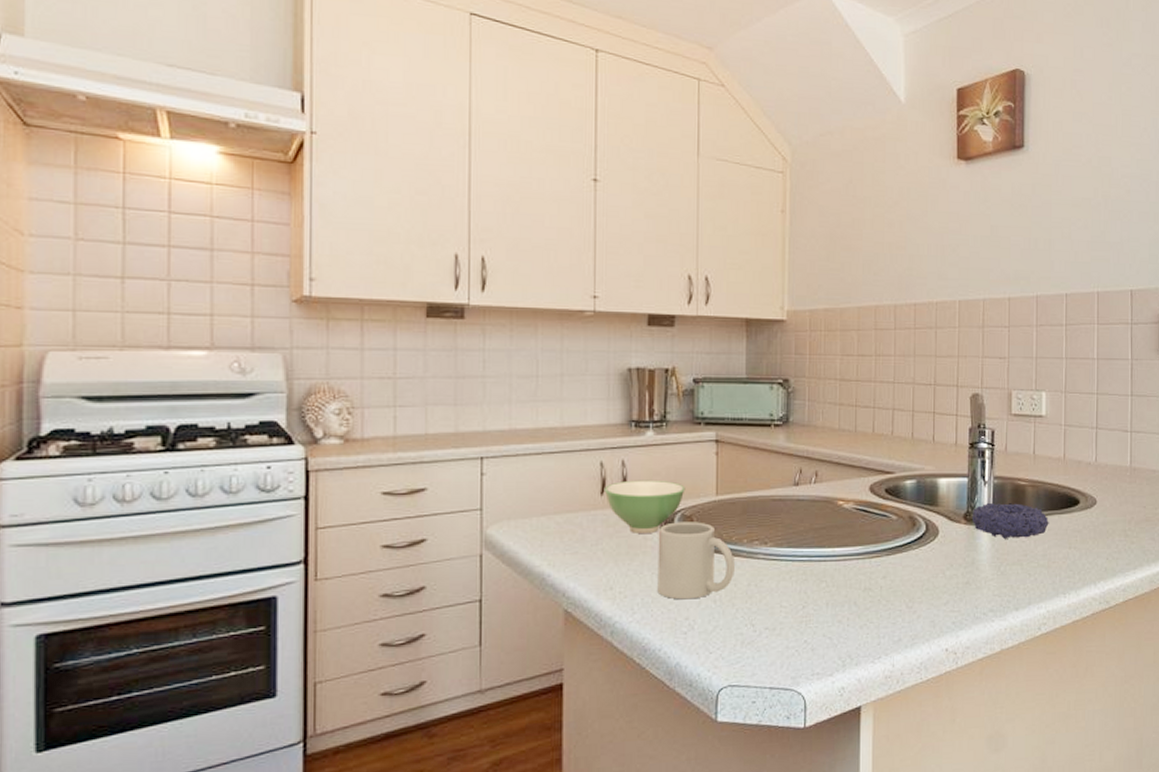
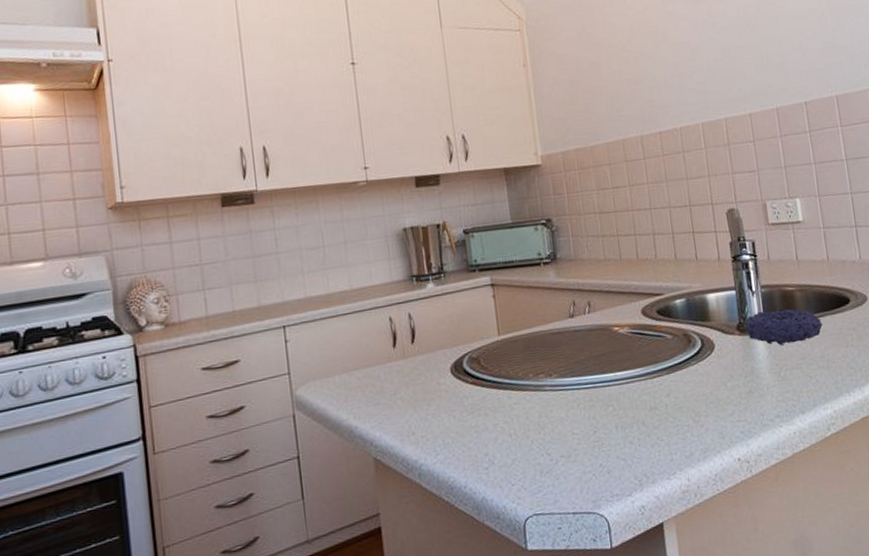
bowl: present [604,480,686,535] -> none [395,327,470,380]
mug: present [657,522,735,600] -> none [449,362,525,438]

